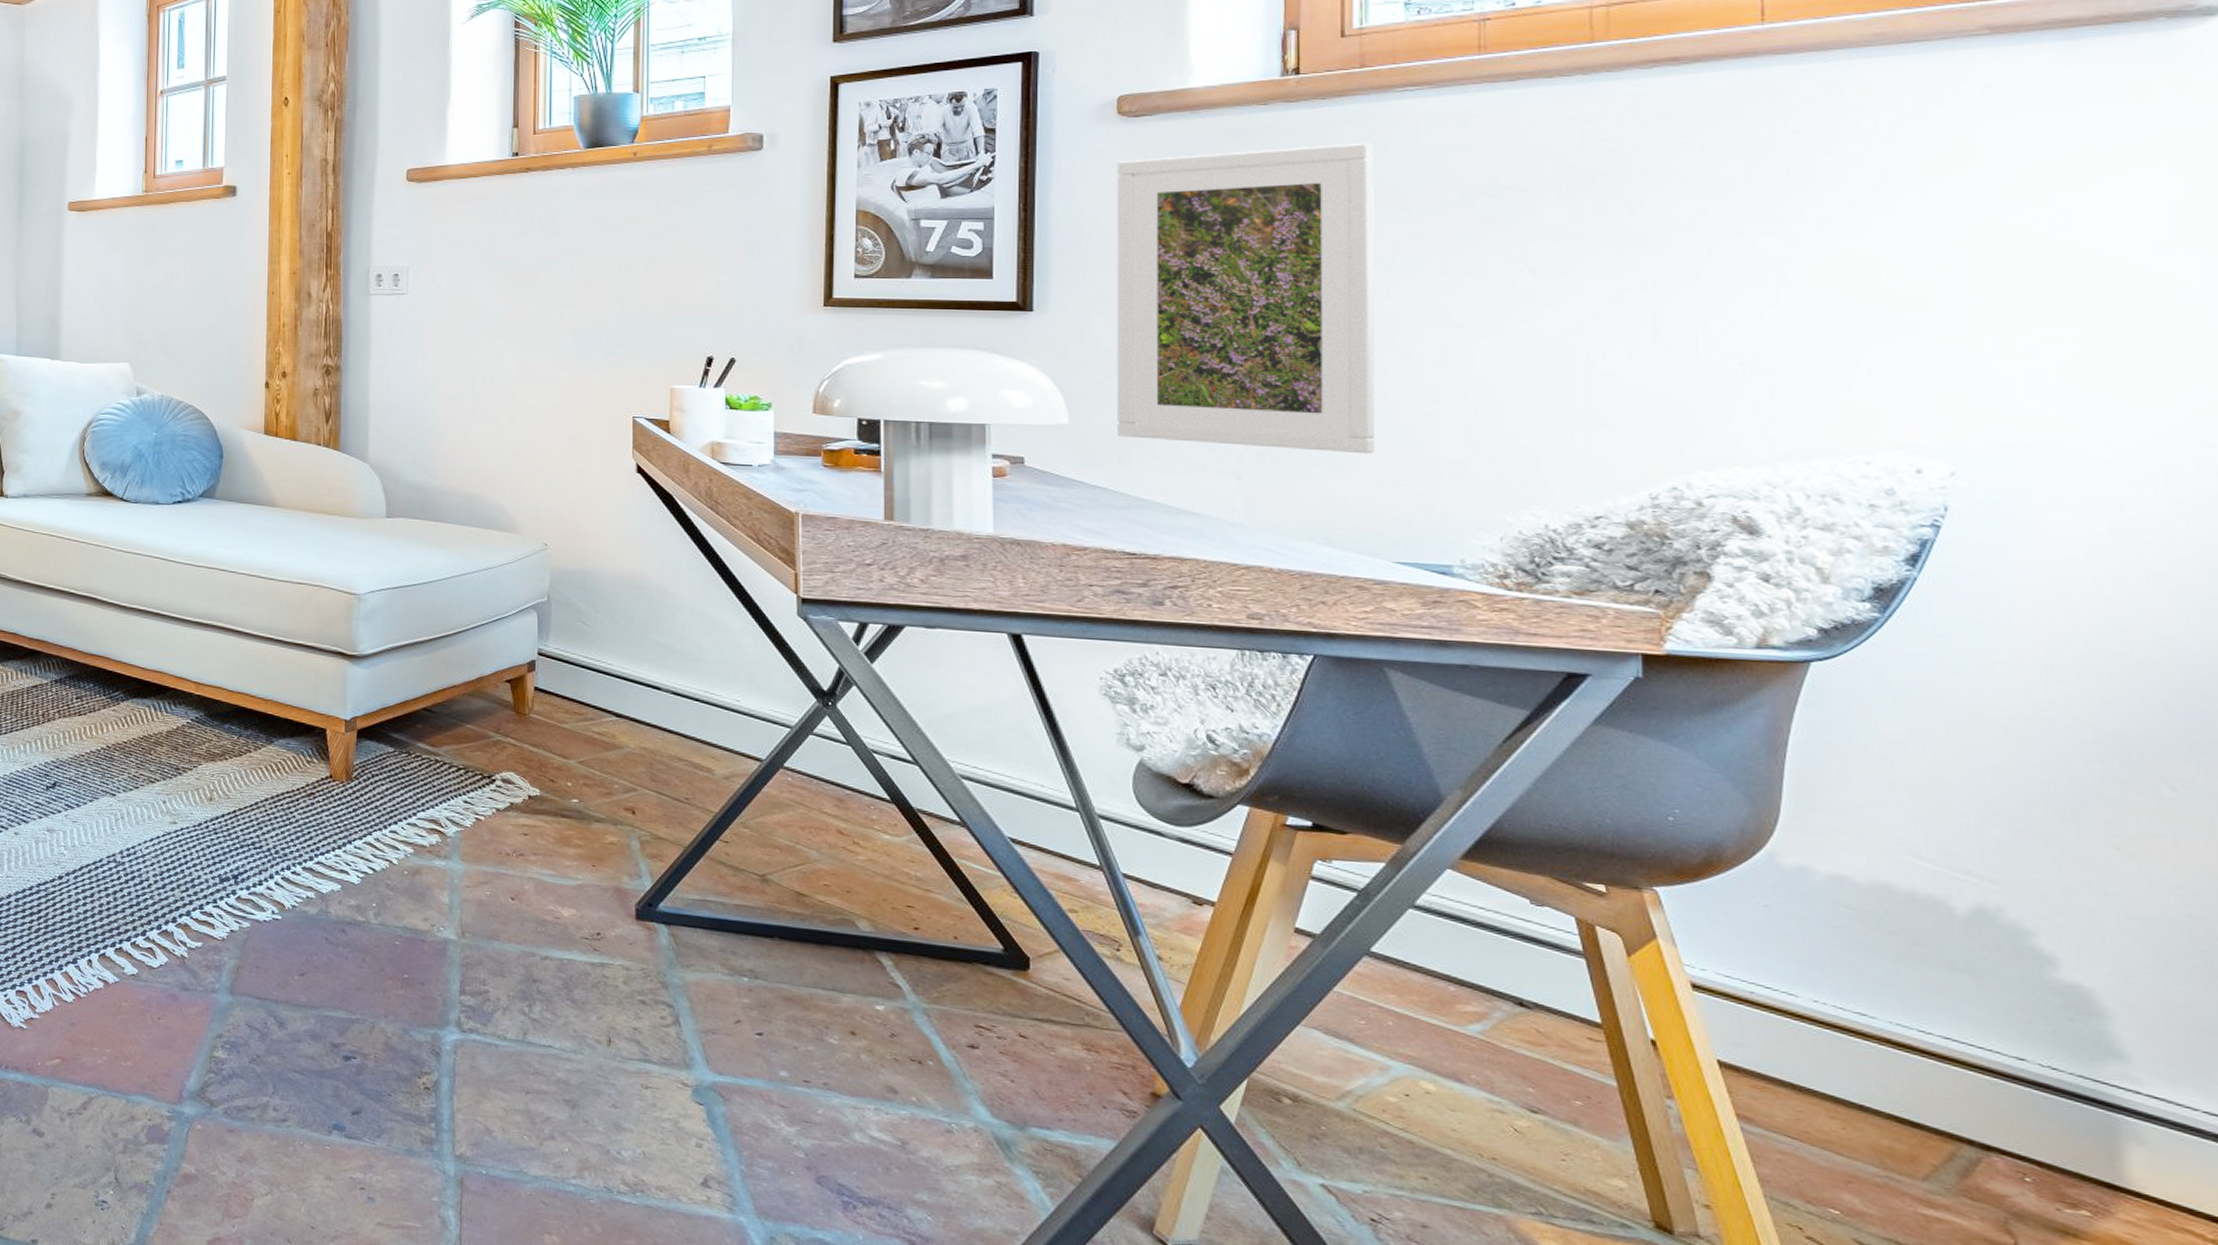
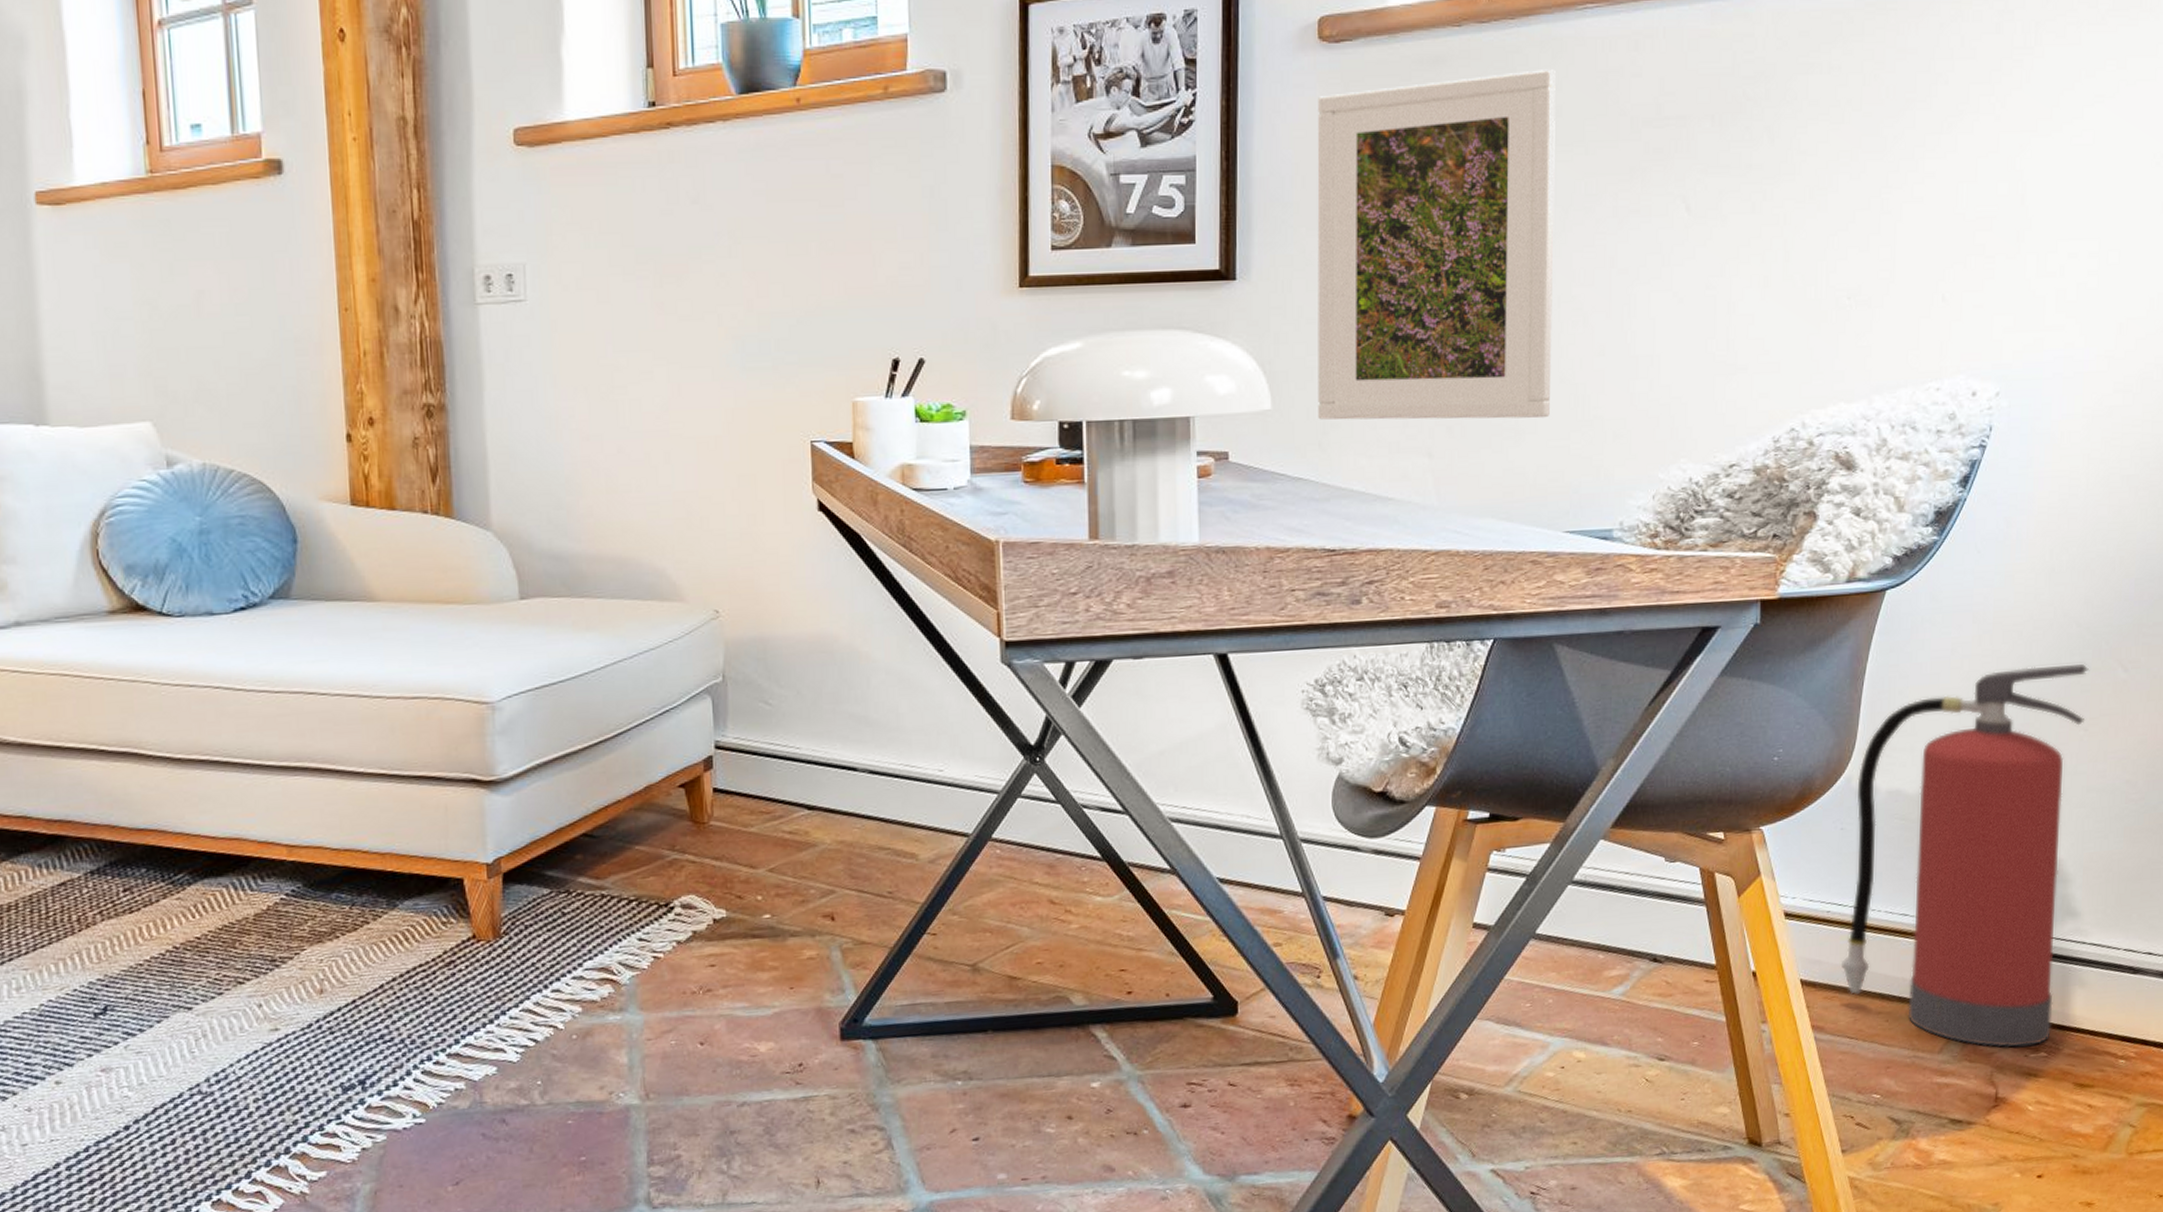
fire extinguisher: none [1773,765,2118,1200] -> present [1840,664,2090,1048]

